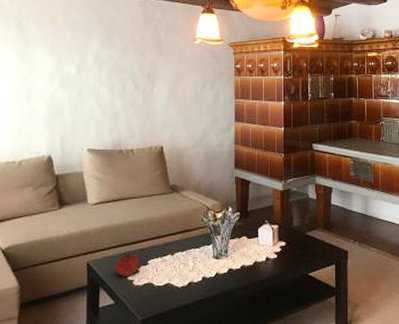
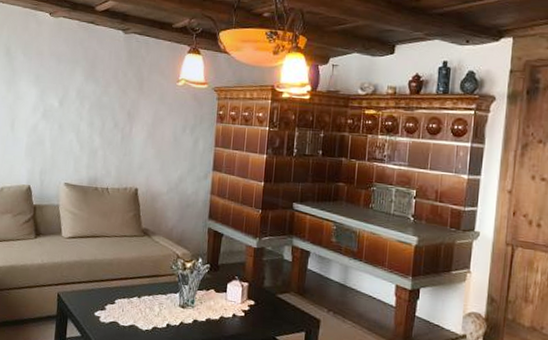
fruit: present [115,251,139,276] -> none [83,288,107,312]

